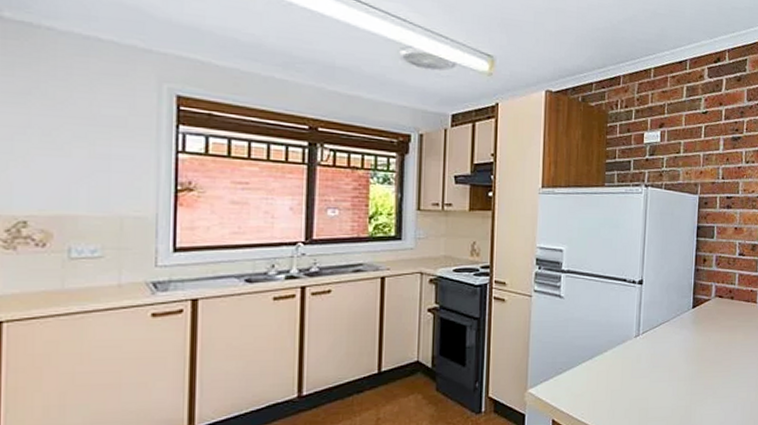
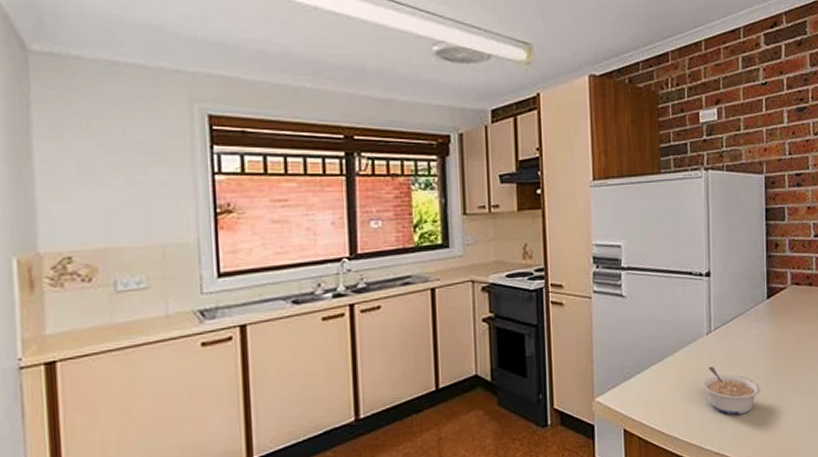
legume: none [627,366,680,412] -> present [701,366,761,415]

